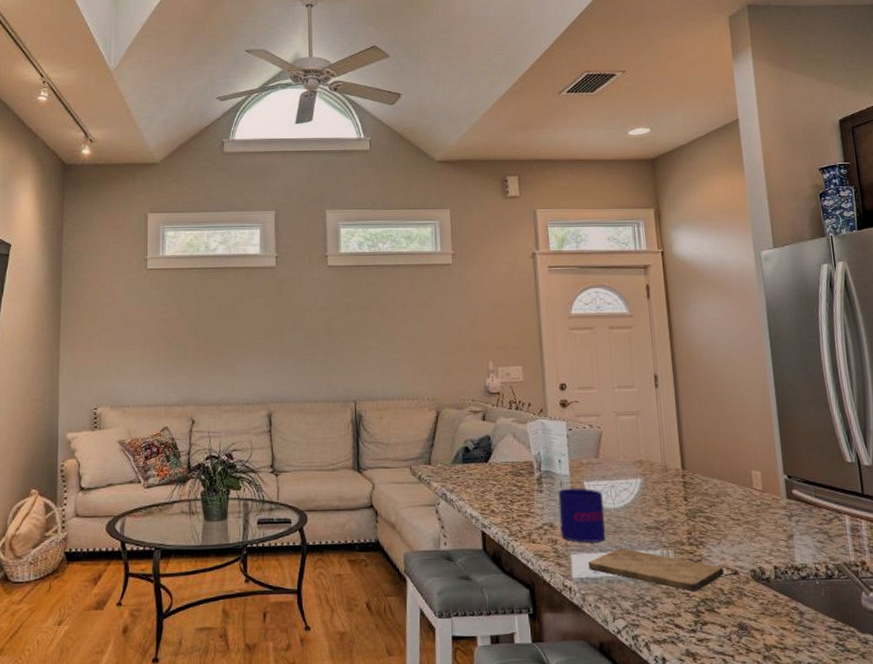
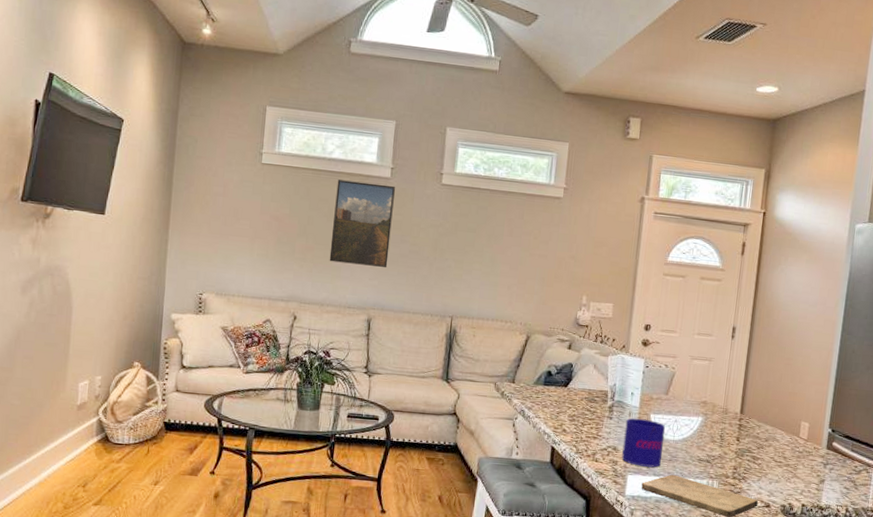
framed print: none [222,274,283,359] -> present [329,179,395,268]

